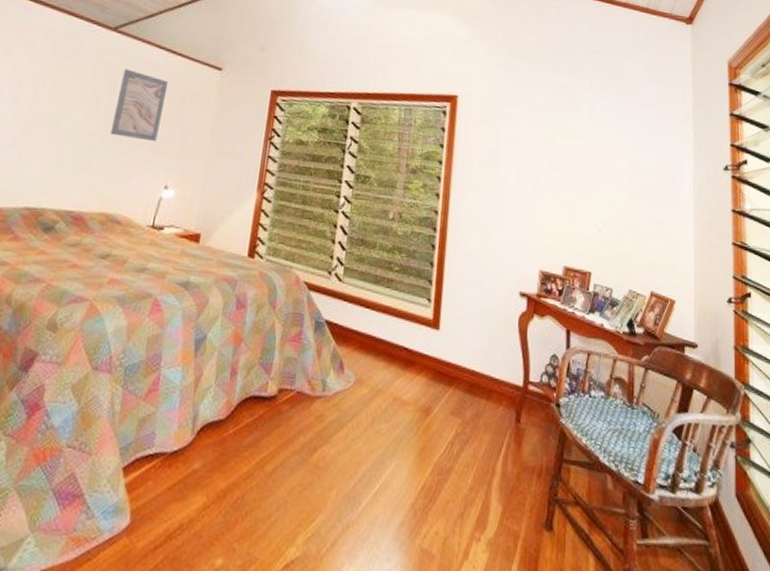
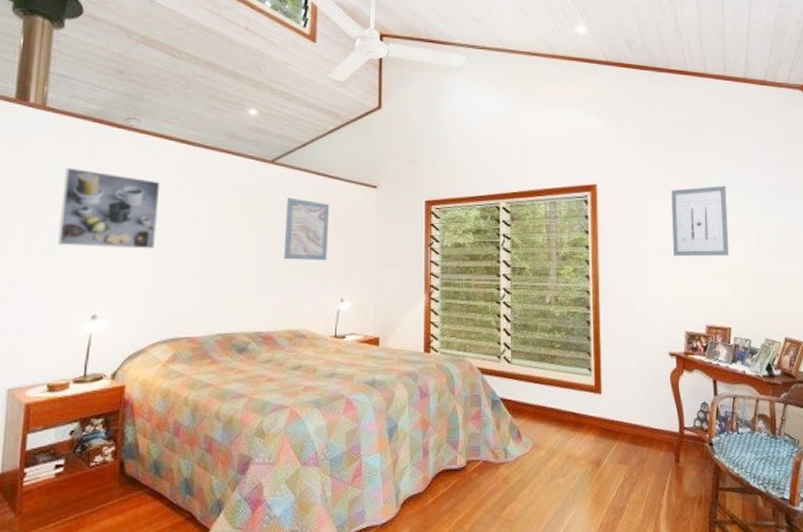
wall art: none [534,111,598,192] -> present [671,185,730,256]

